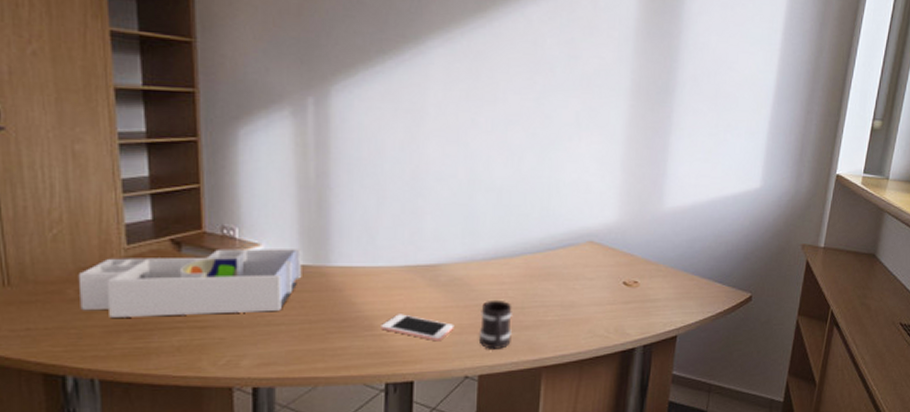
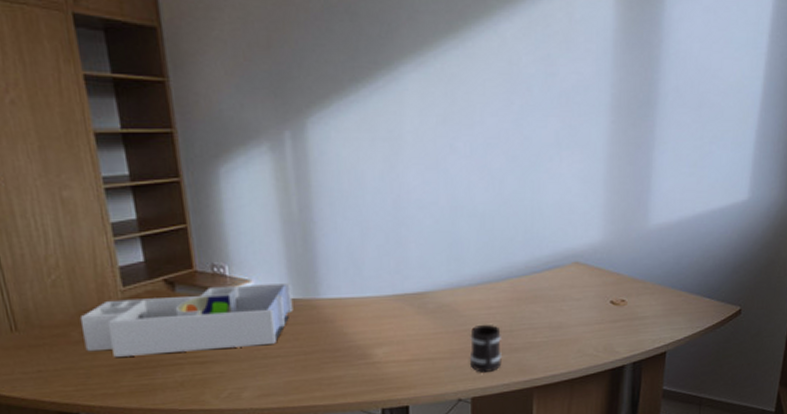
cell phone: present [381,314,454,342] -> none [373,342,445,367]

